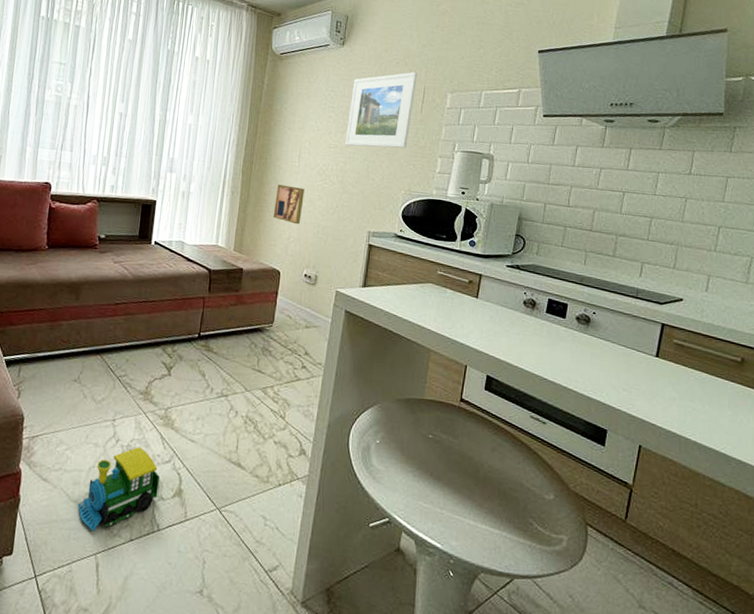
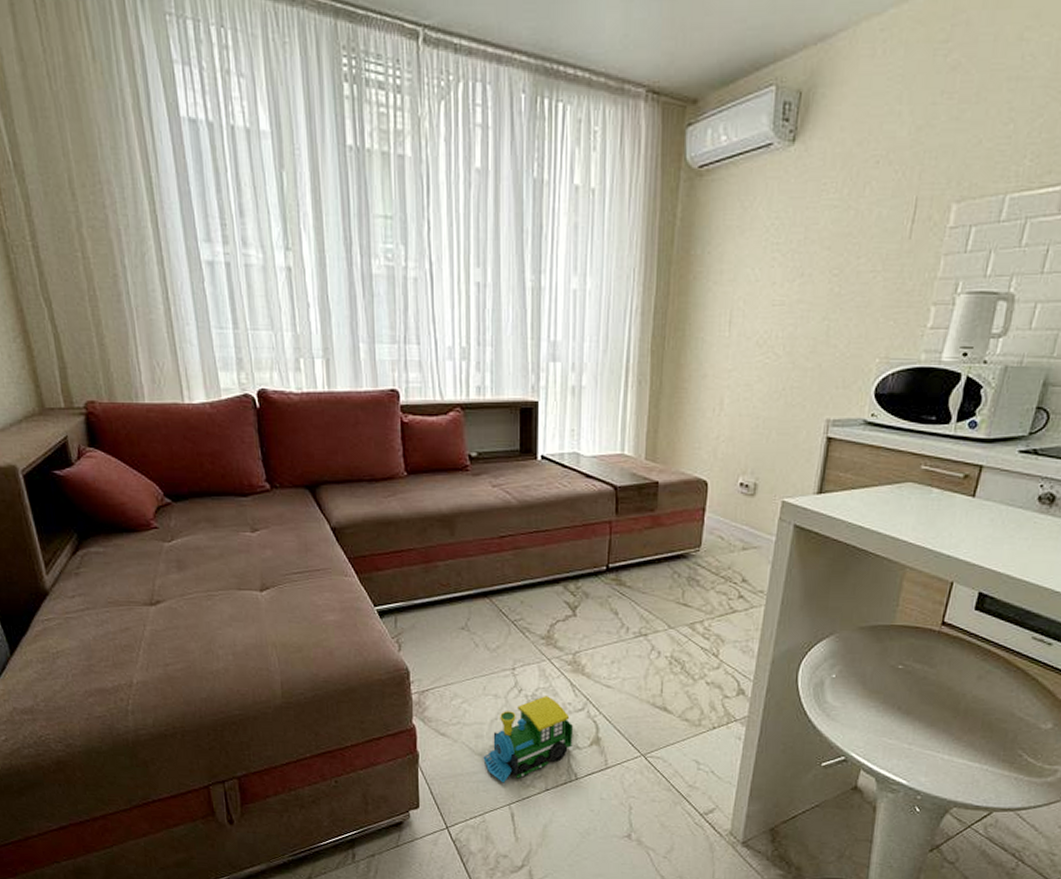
wall art: present [273,184,305,225] -> none [695,365,738,418]
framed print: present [344,71,417,148] -> none [794,173,907,299]

